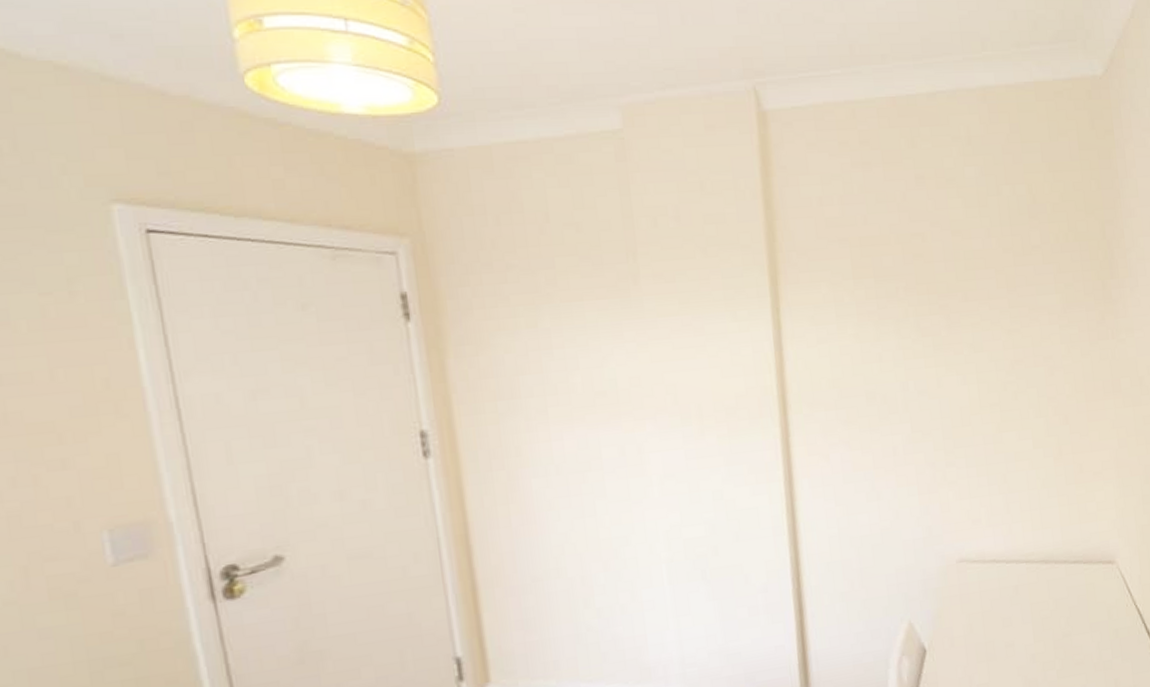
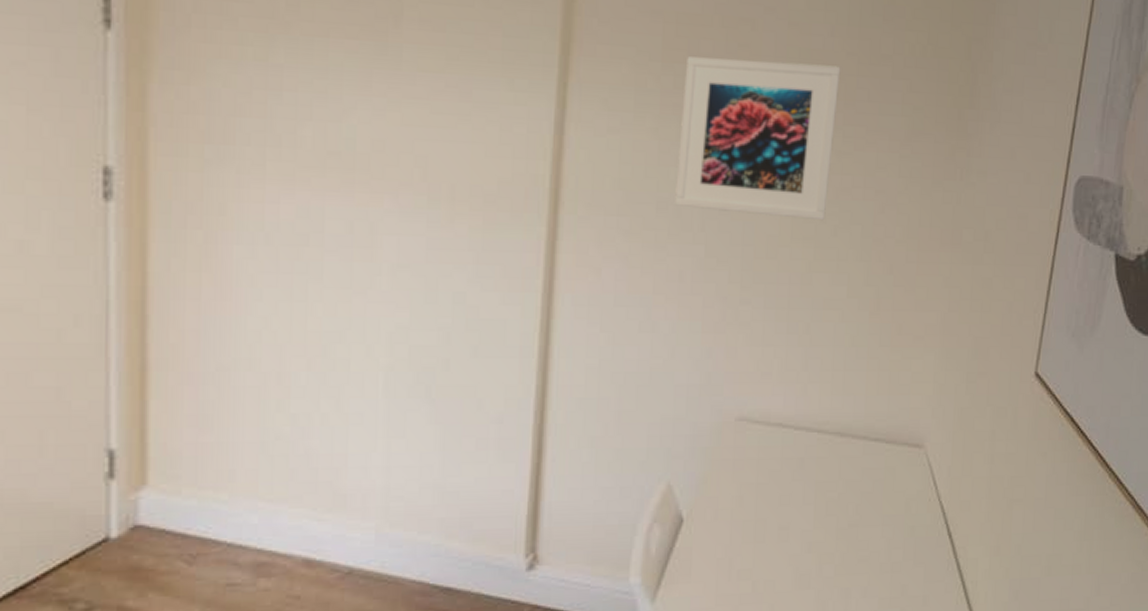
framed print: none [873,261,1006,395] -> present [675,56,841,221]

